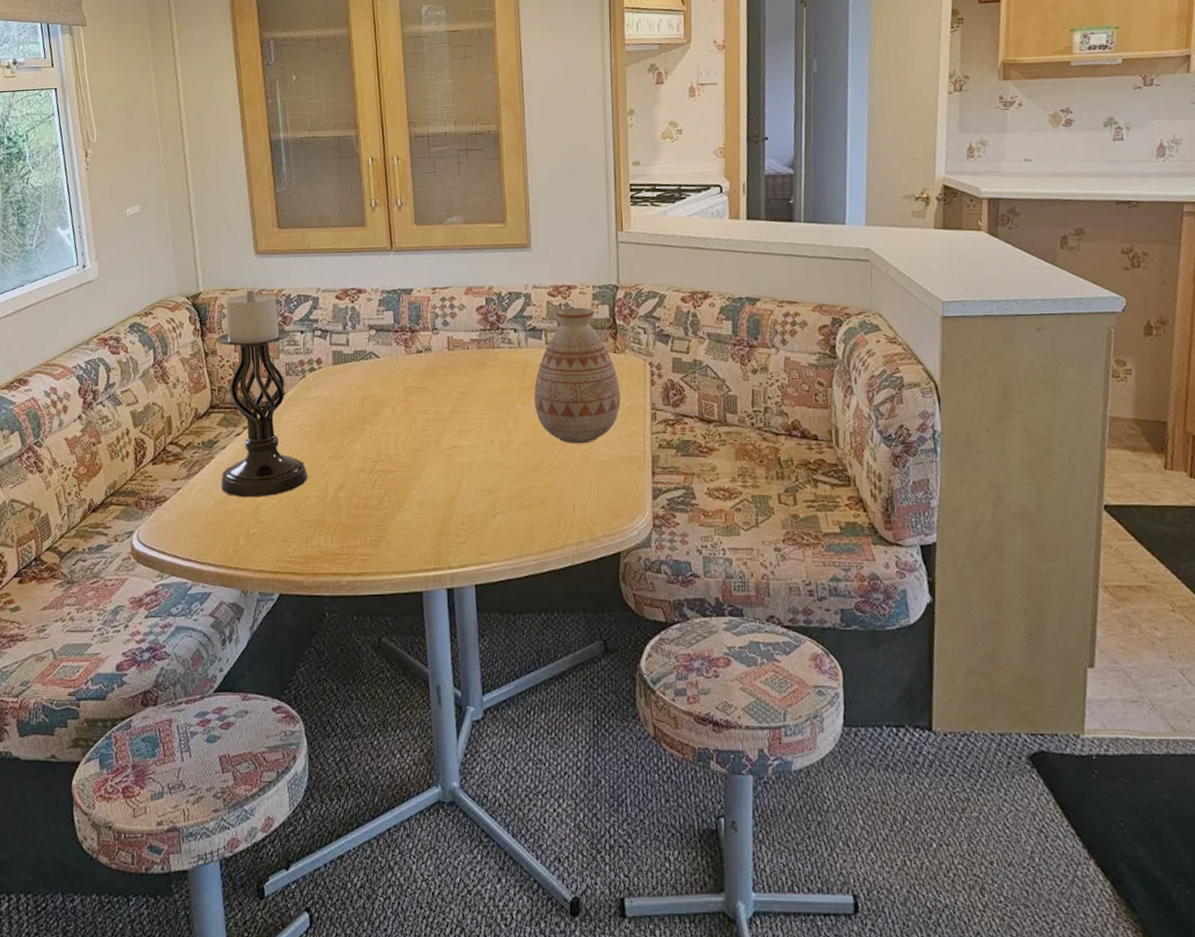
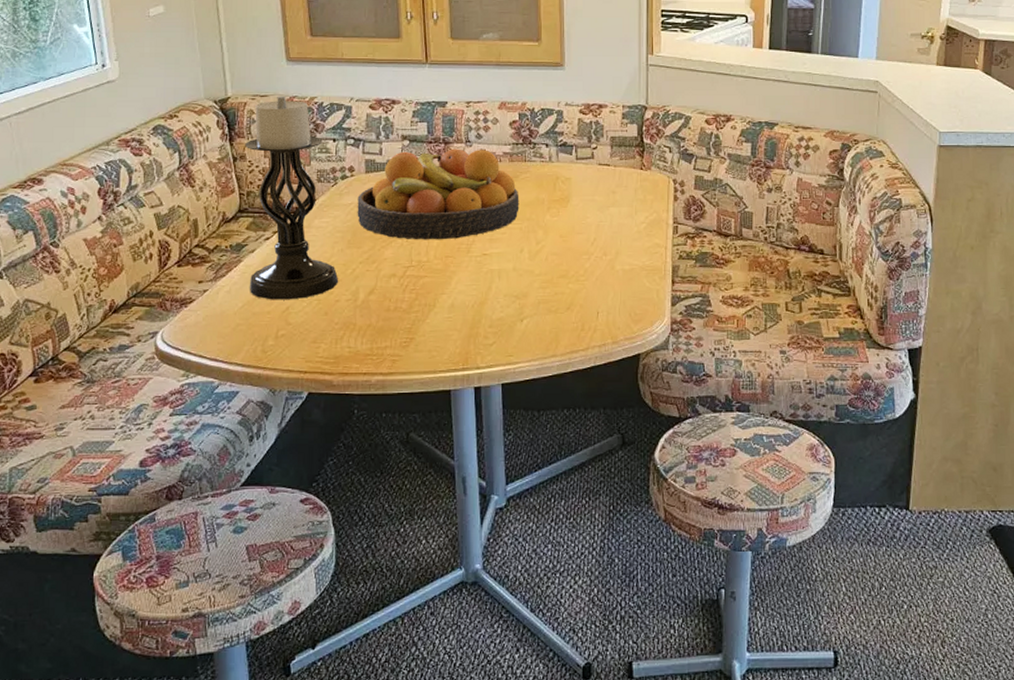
fruit bowl: none [325,337,489,433] -> present [357,148,519,240]
vase: present [534,307,621,444] -> none [563,126,645,254]

